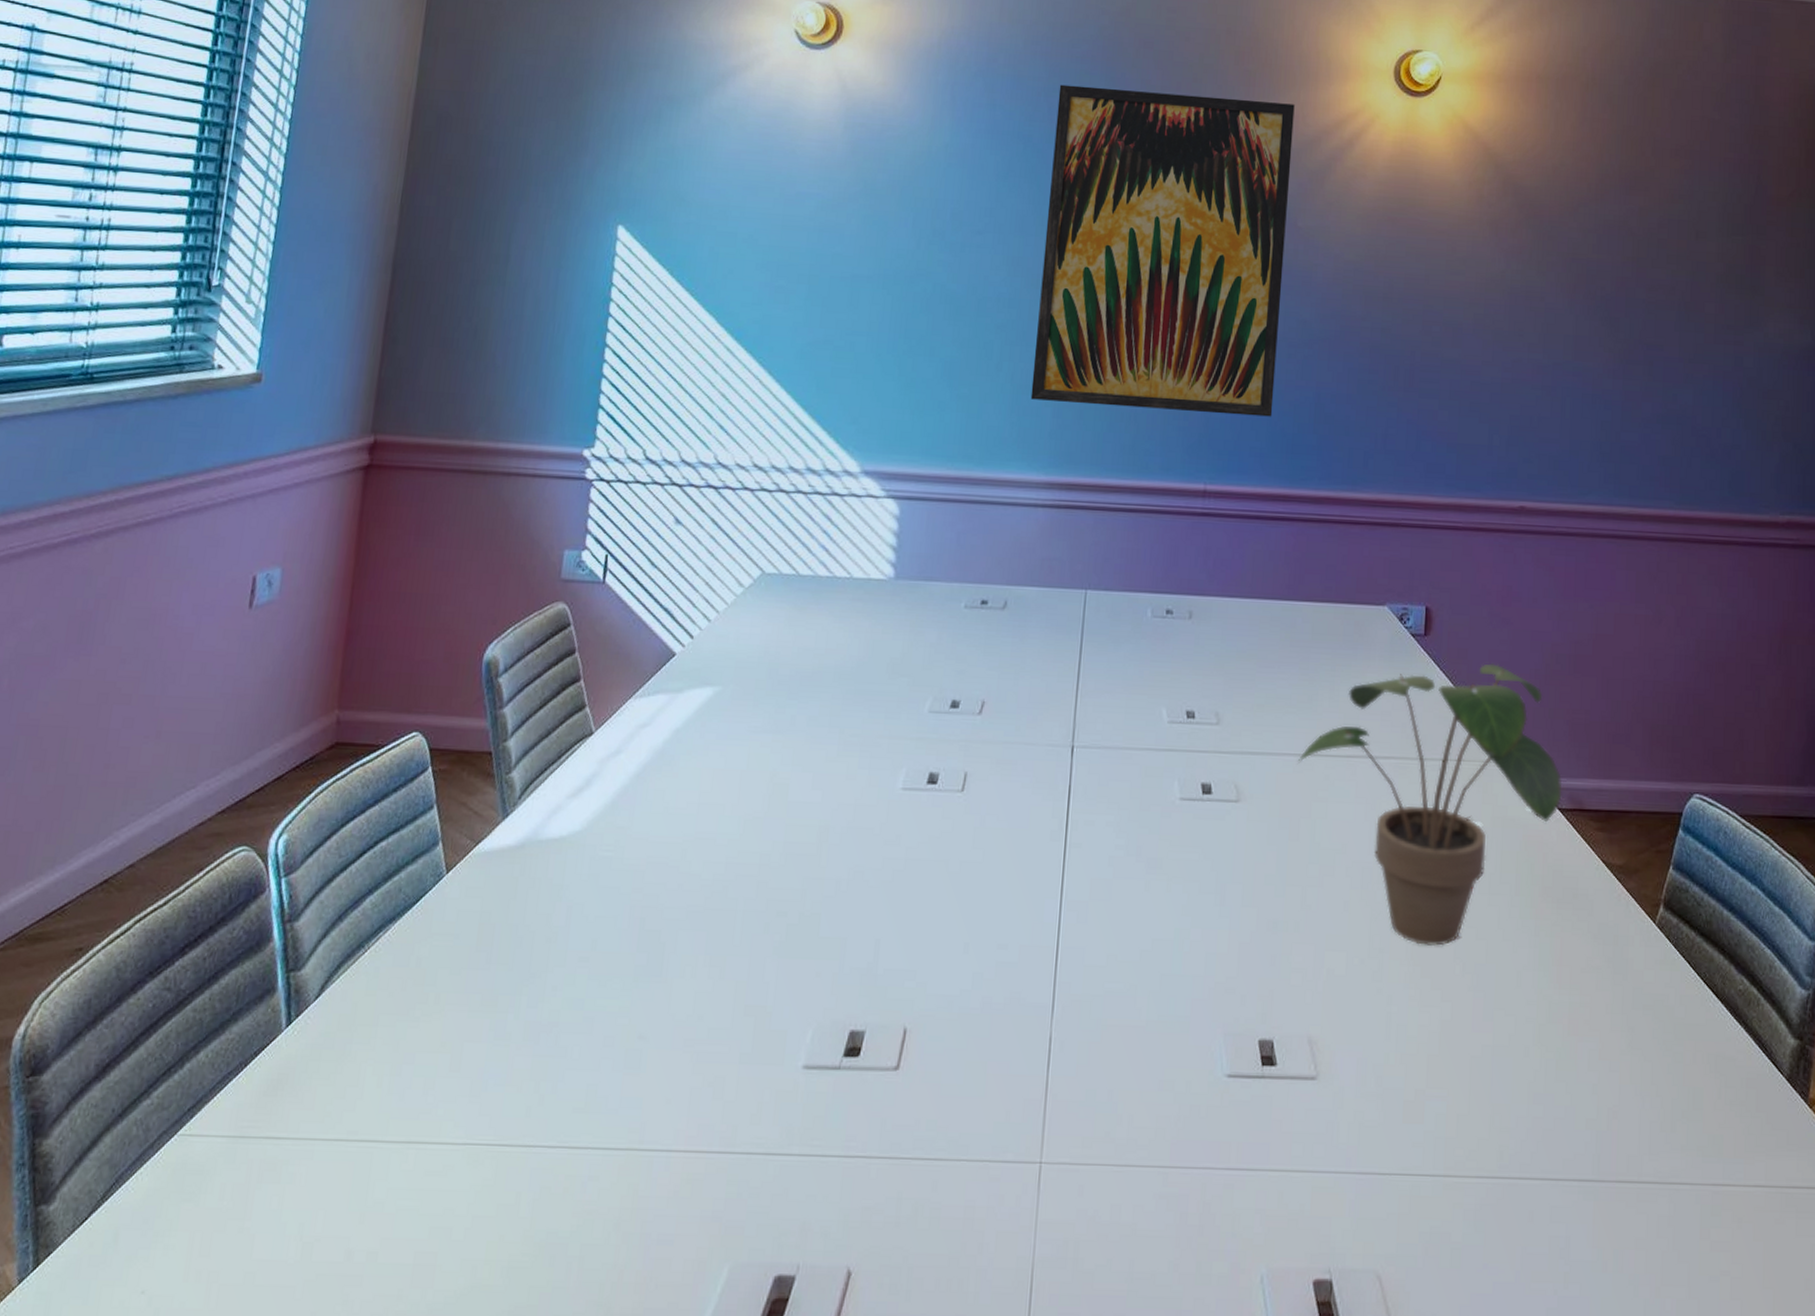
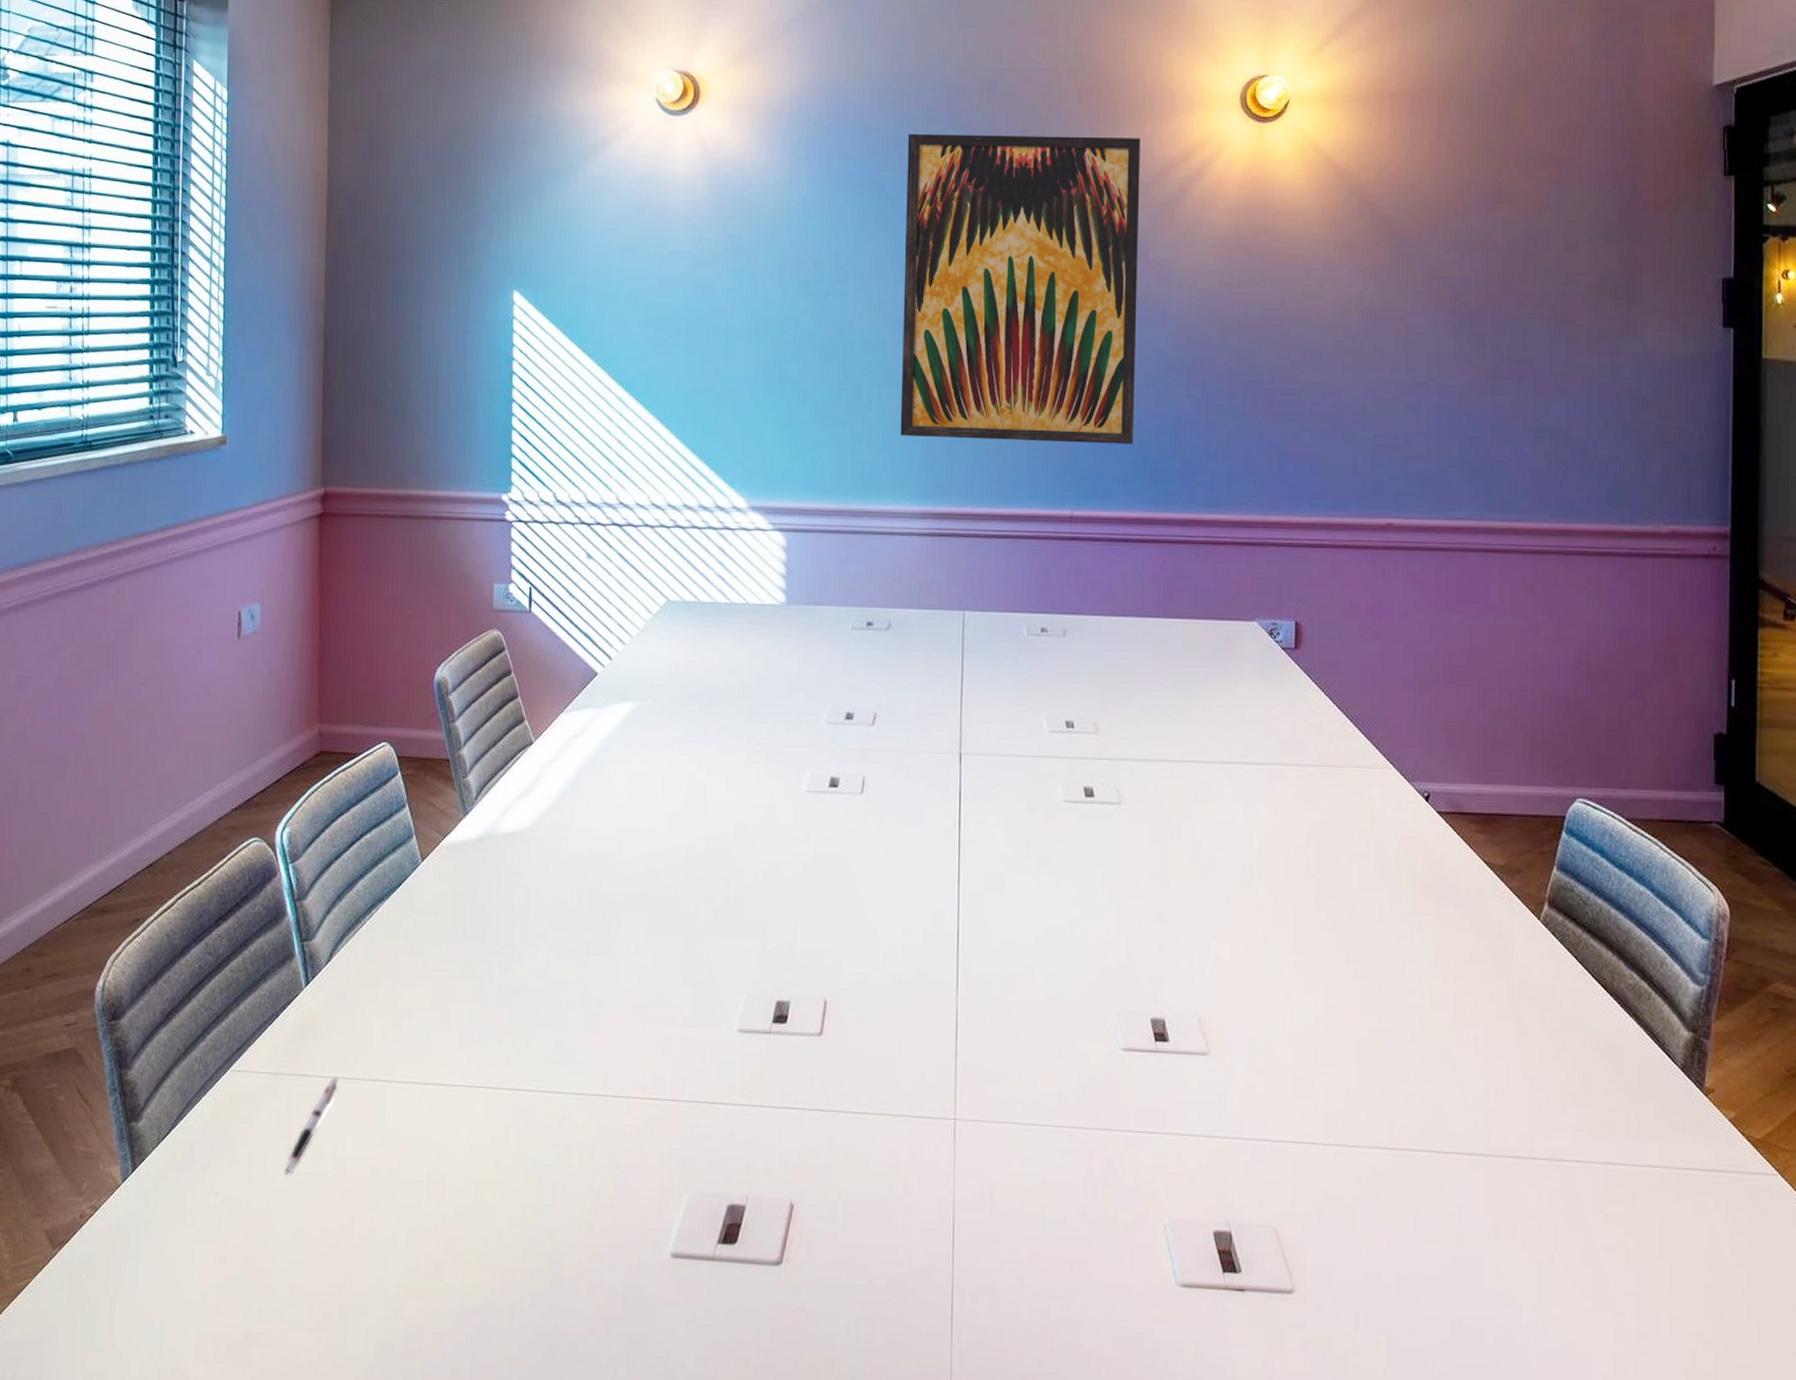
pen: none [233,1138,315,1265] -> present [285,1077,339,1175]
potted plant: present [1297,663,1563,946] -> none [1175,675,1440,938]

